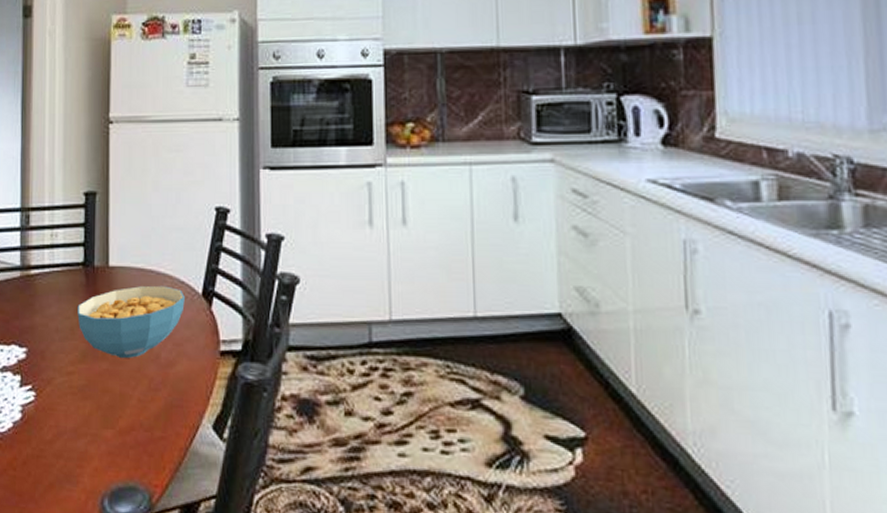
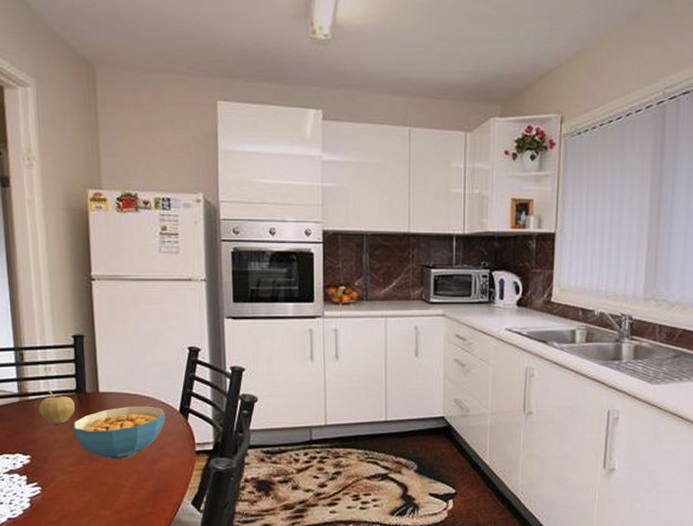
fruit: none [40,262,82,307] -> present [38,390,76,424]

